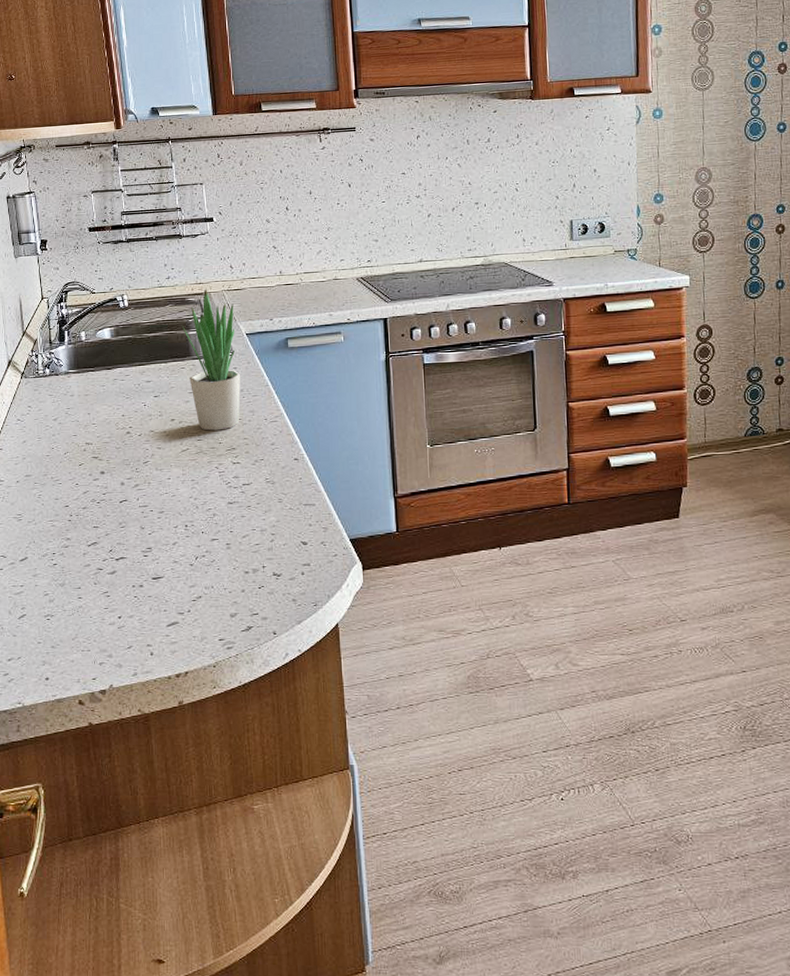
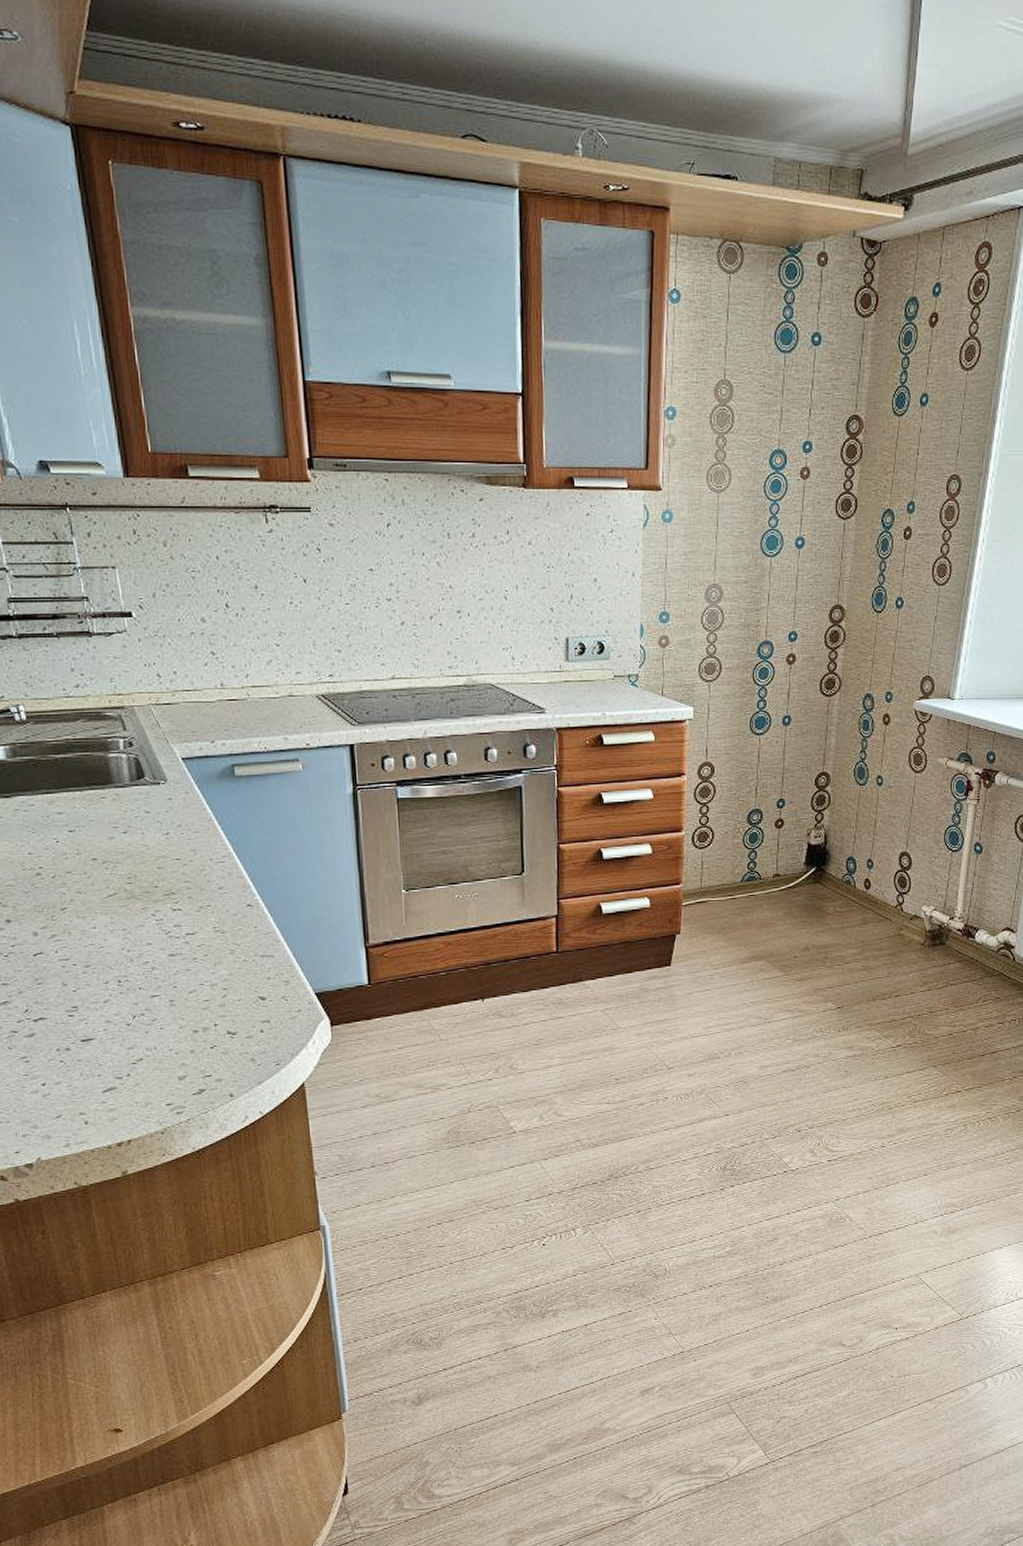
potted plant: present [181,288,241,431] -> none [98,701,179,872]

